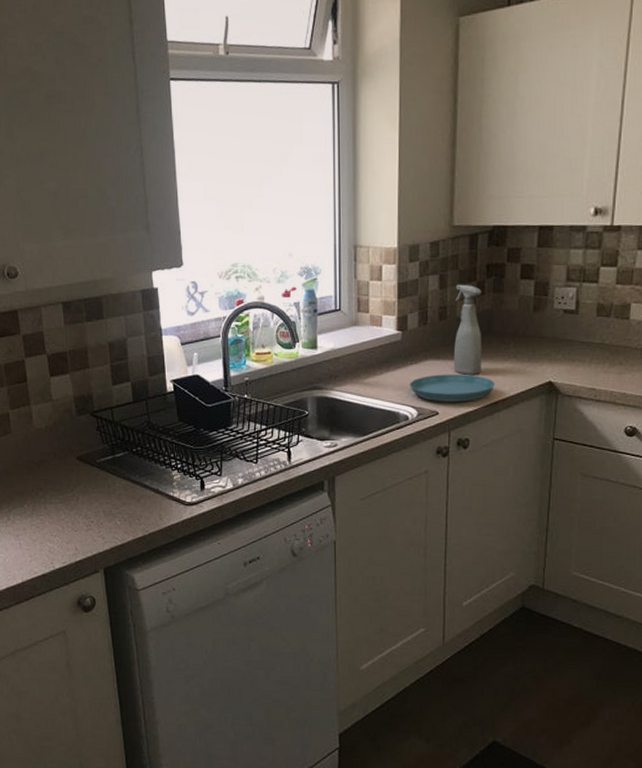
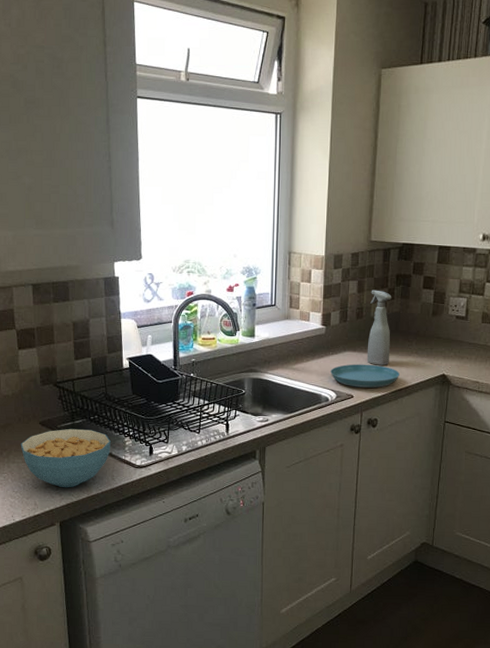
cereal bowl: none [57,463,157,530] -> present [20,428,111,488]

